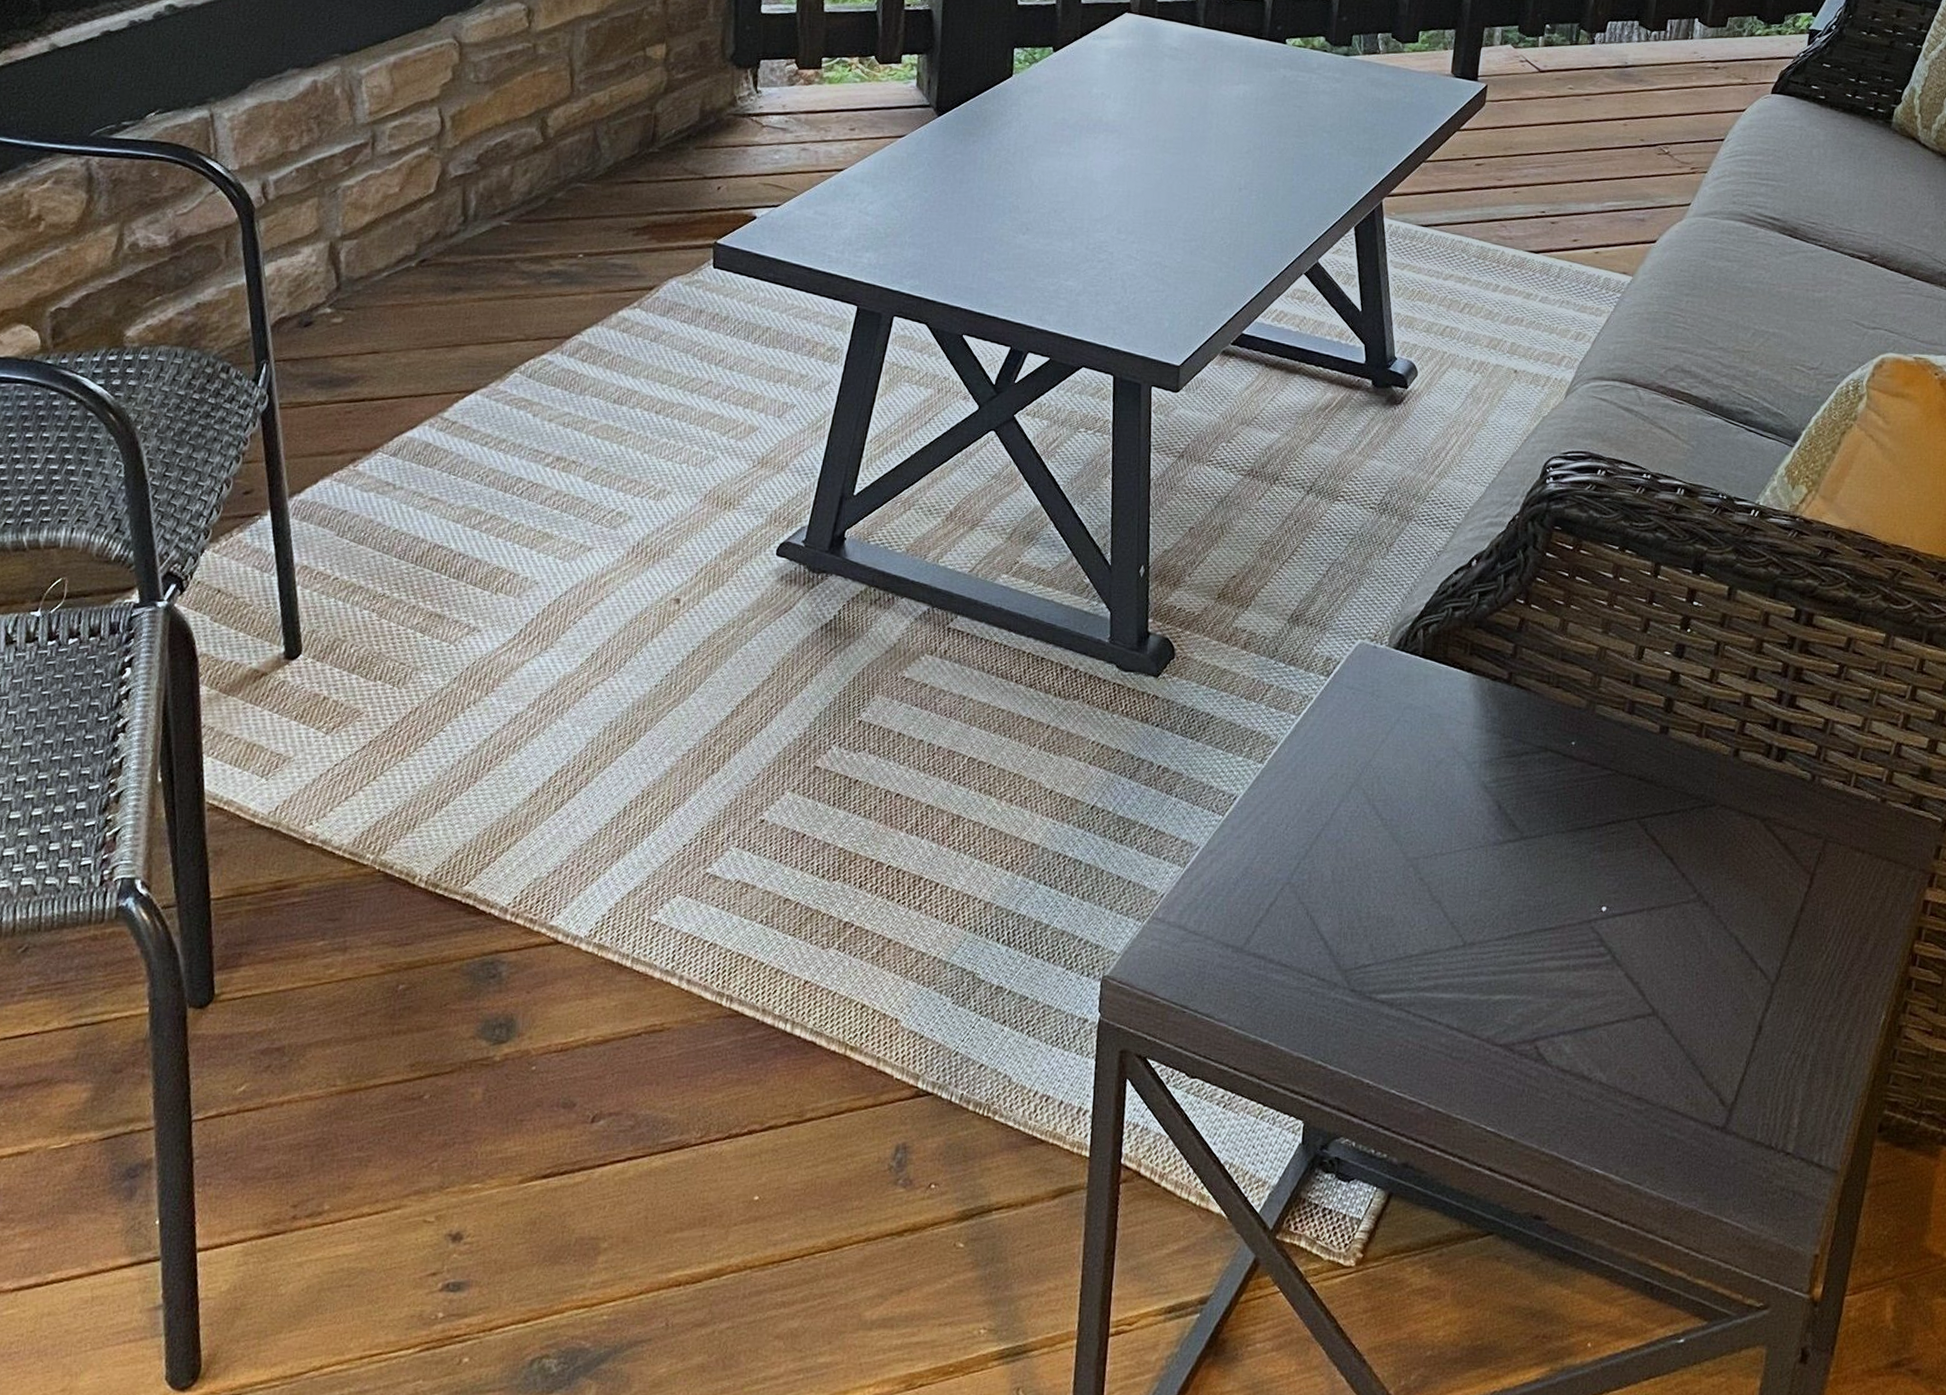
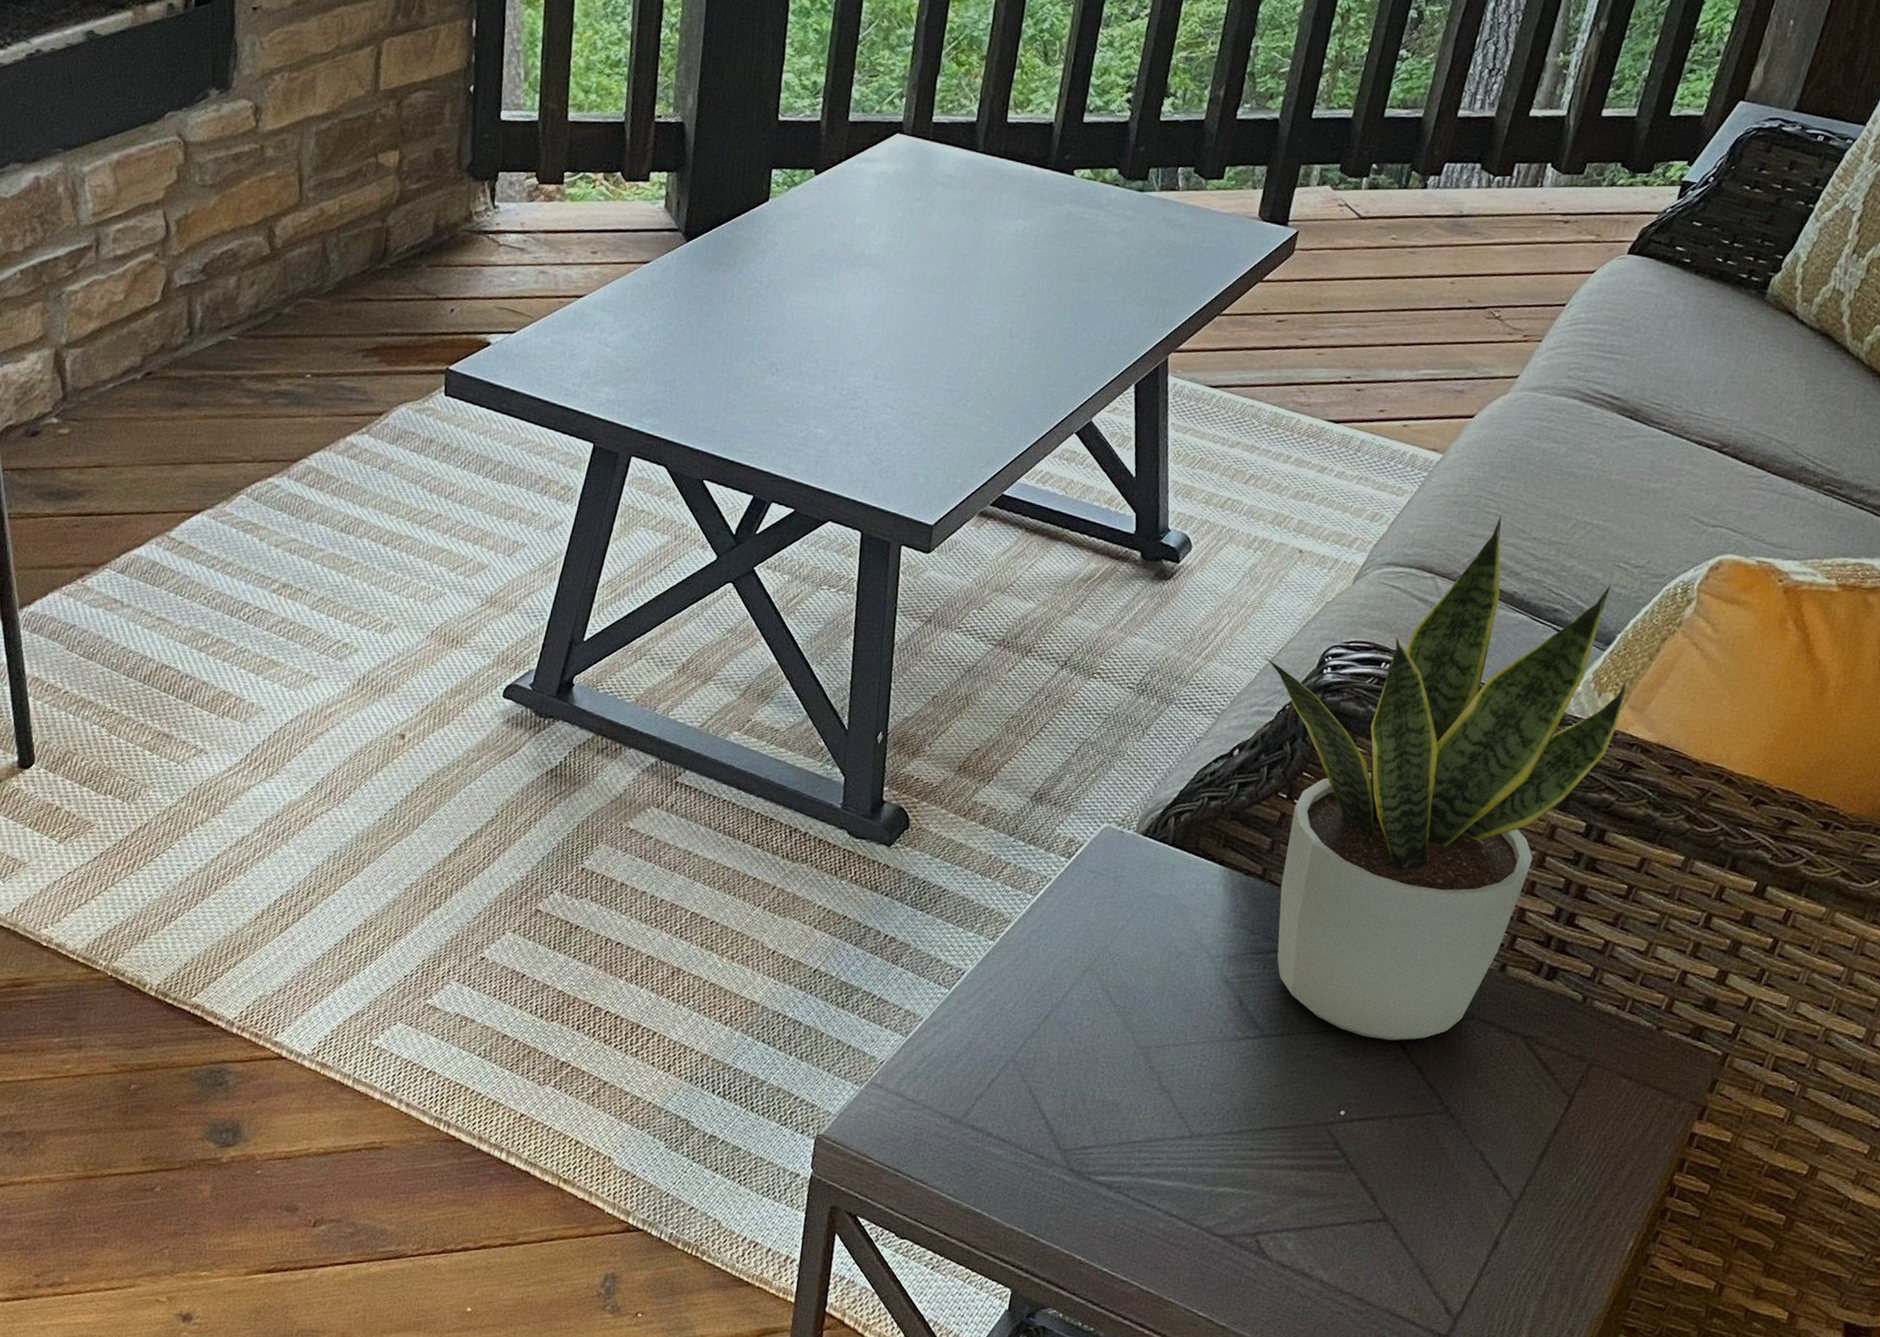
potted plant: none [1487,328,1815,832] -> present [1259,515,1626,1041]

